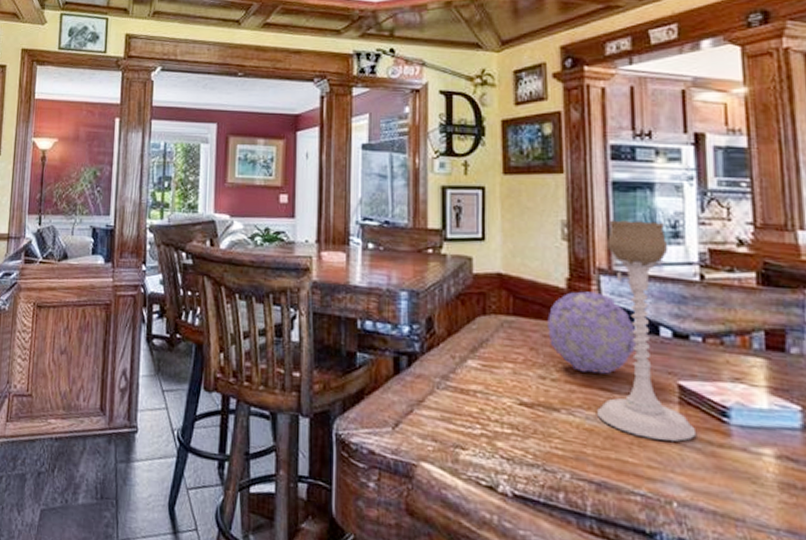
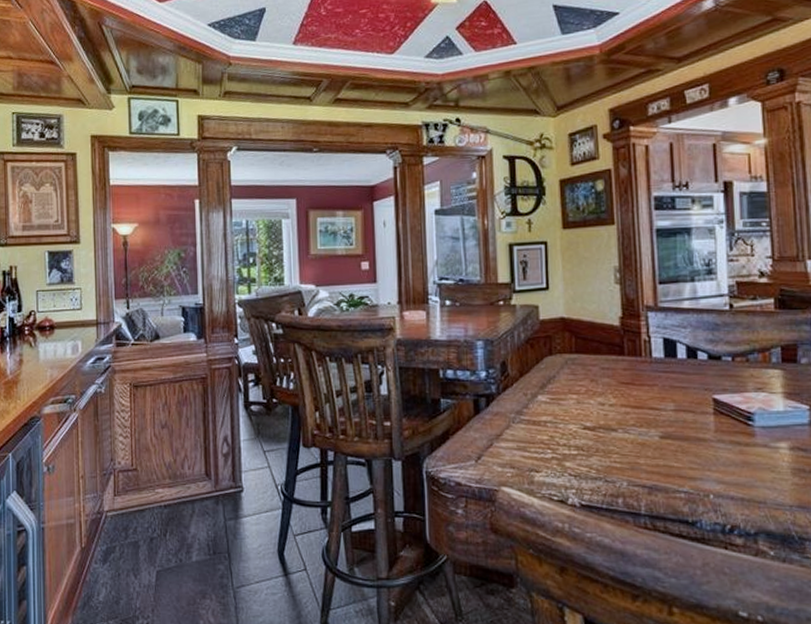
decorative ball: present [547,291,636,374] -> none [605,327,678,396]
candle holder: present [597,220,697,442] -> none [648,261,728,445]

